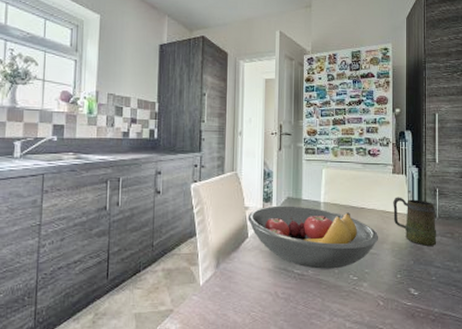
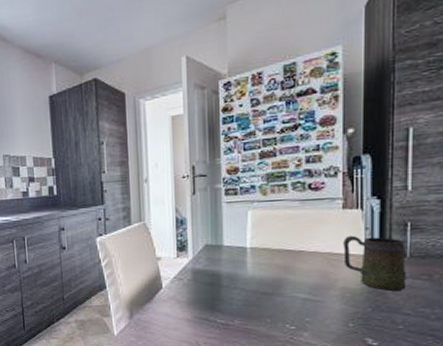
fruit bowl: present [248,205,379,269] -> none [160,253,324,319]

